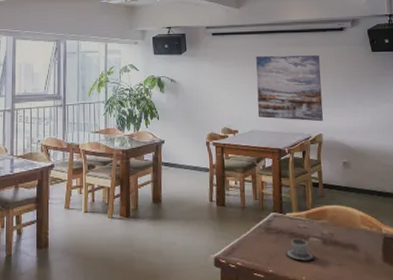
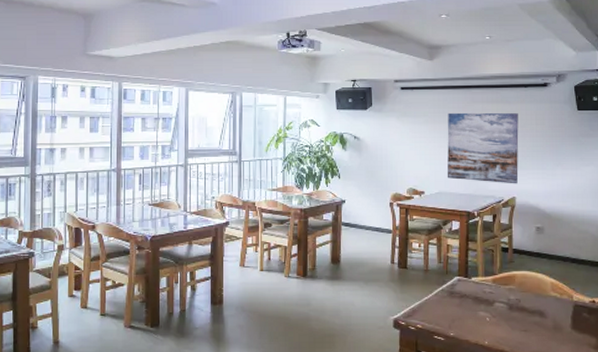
cup: present [285,238,315,262] -> none [468,303,499,327]

